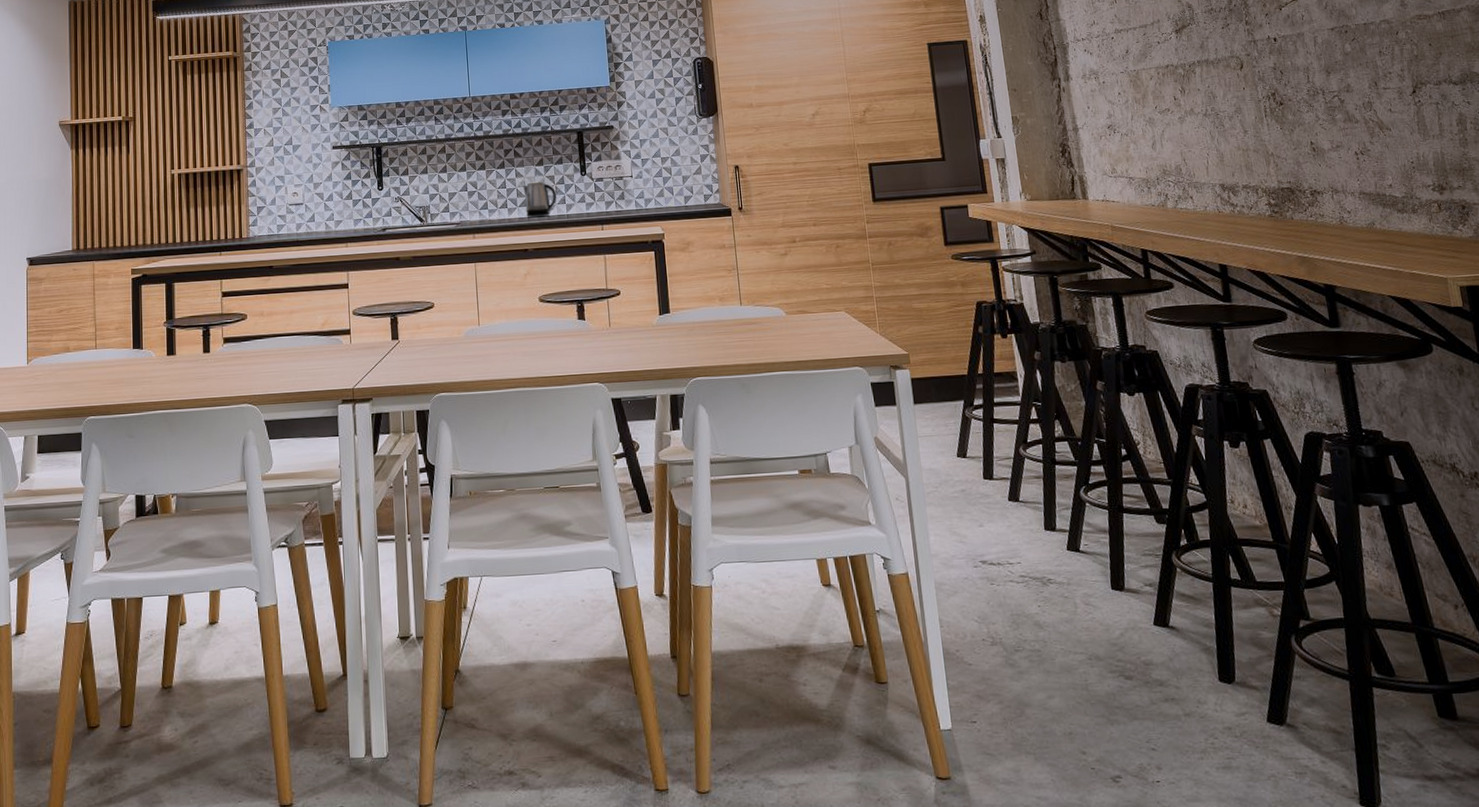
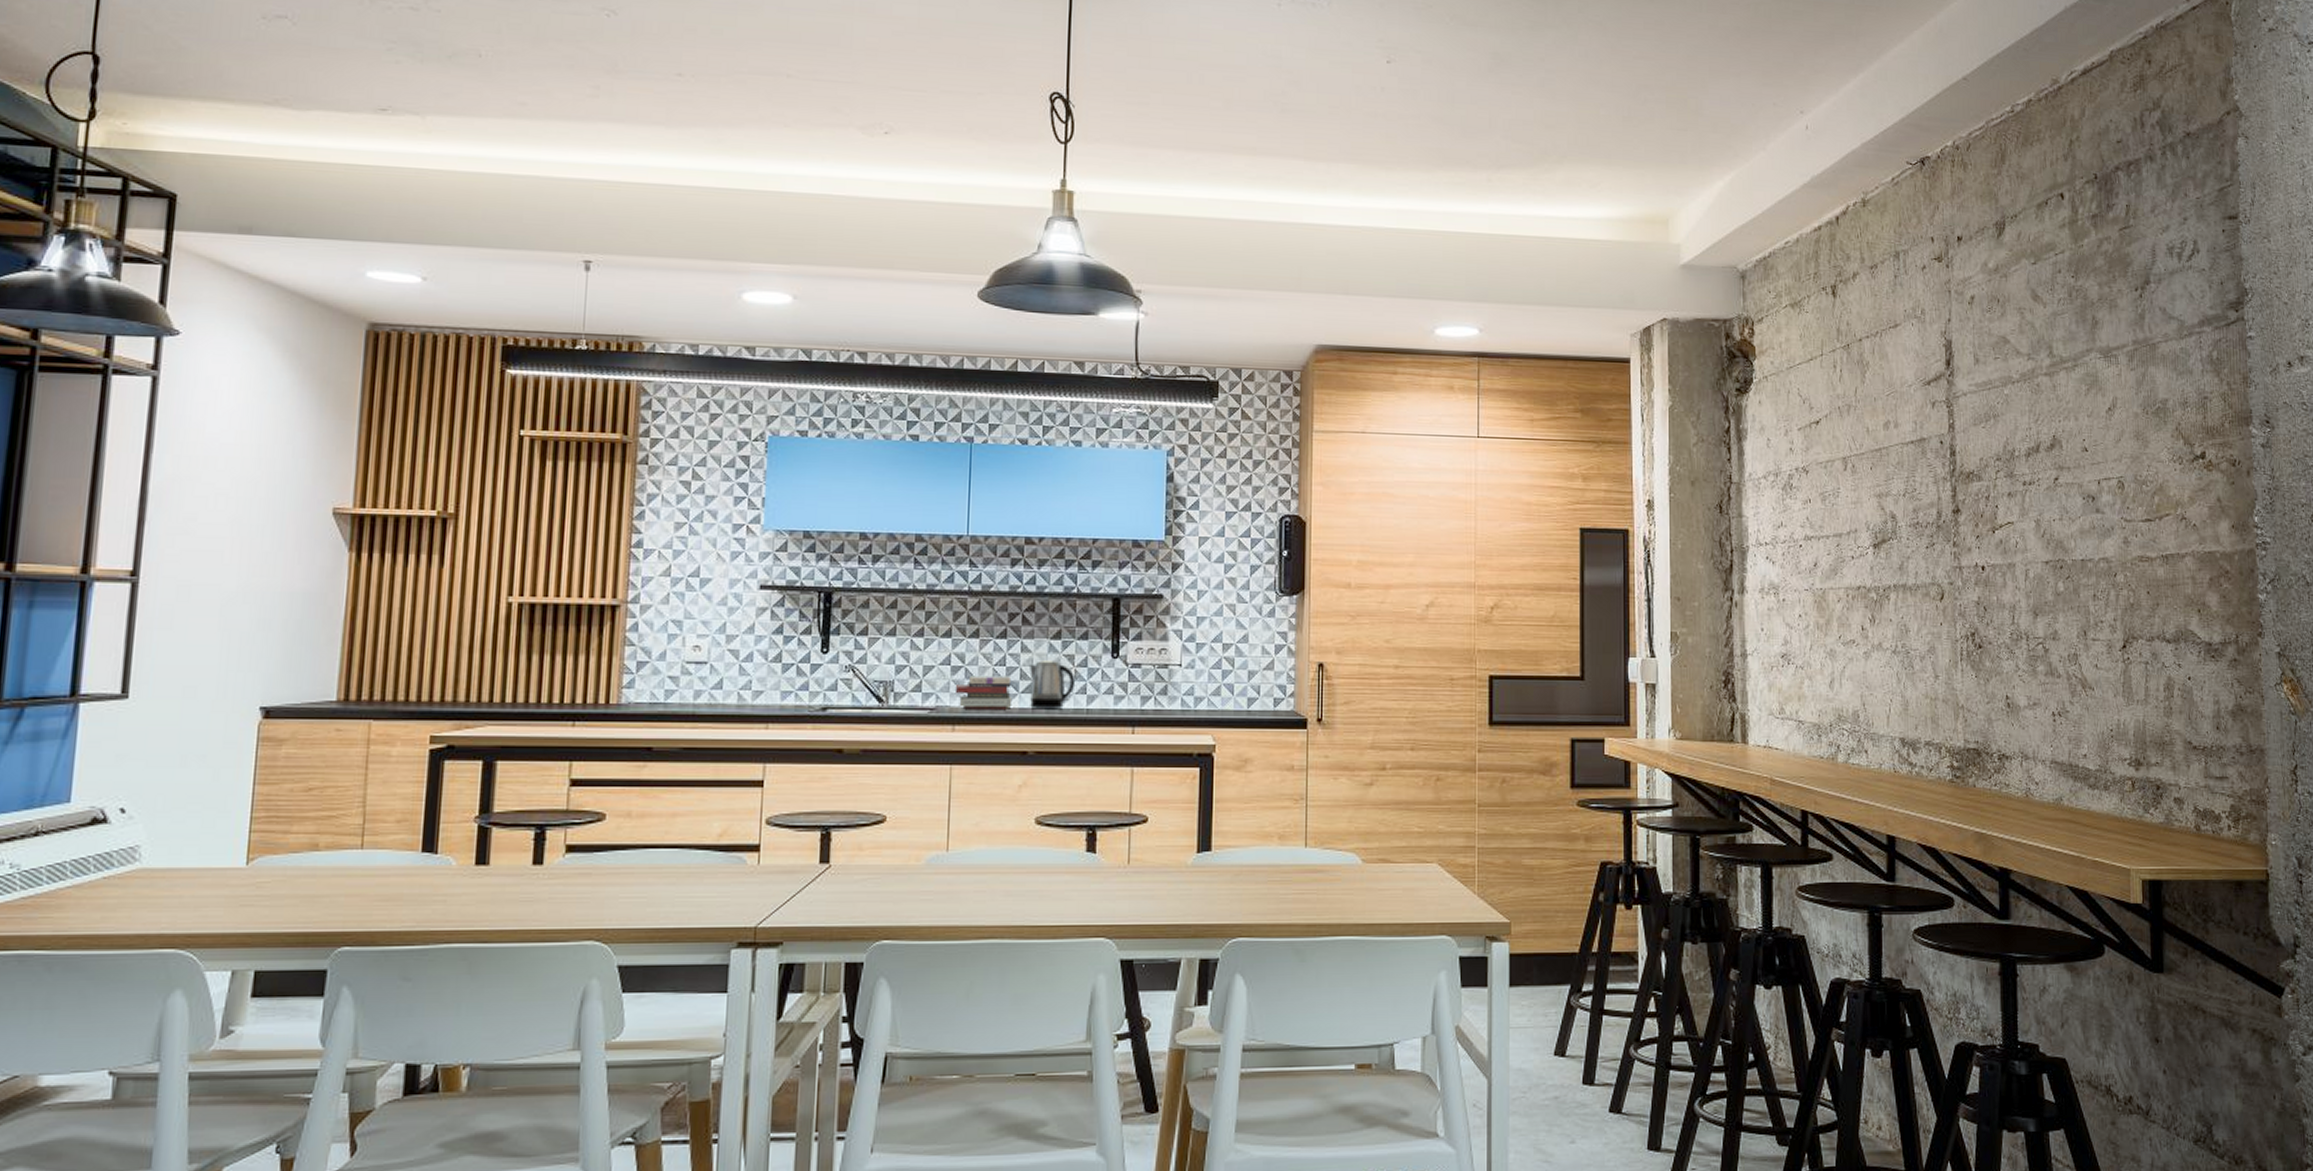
books: none [472,195,514,222] -> present [954,675,1013,709]

